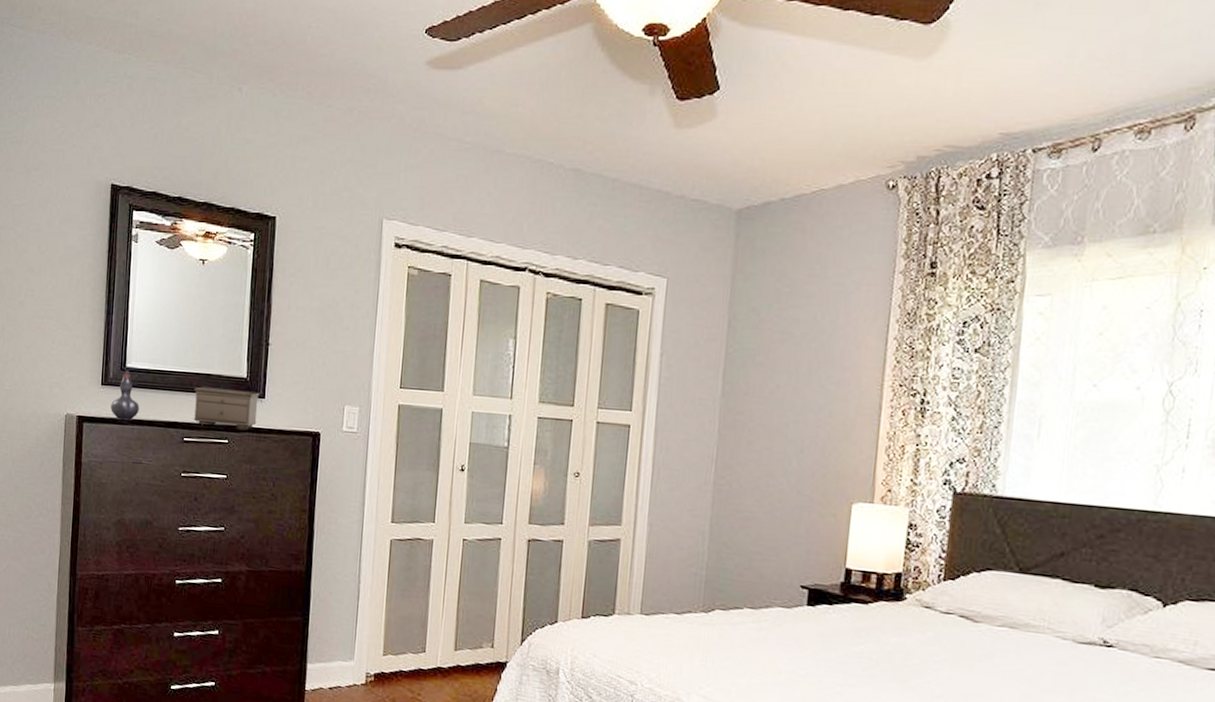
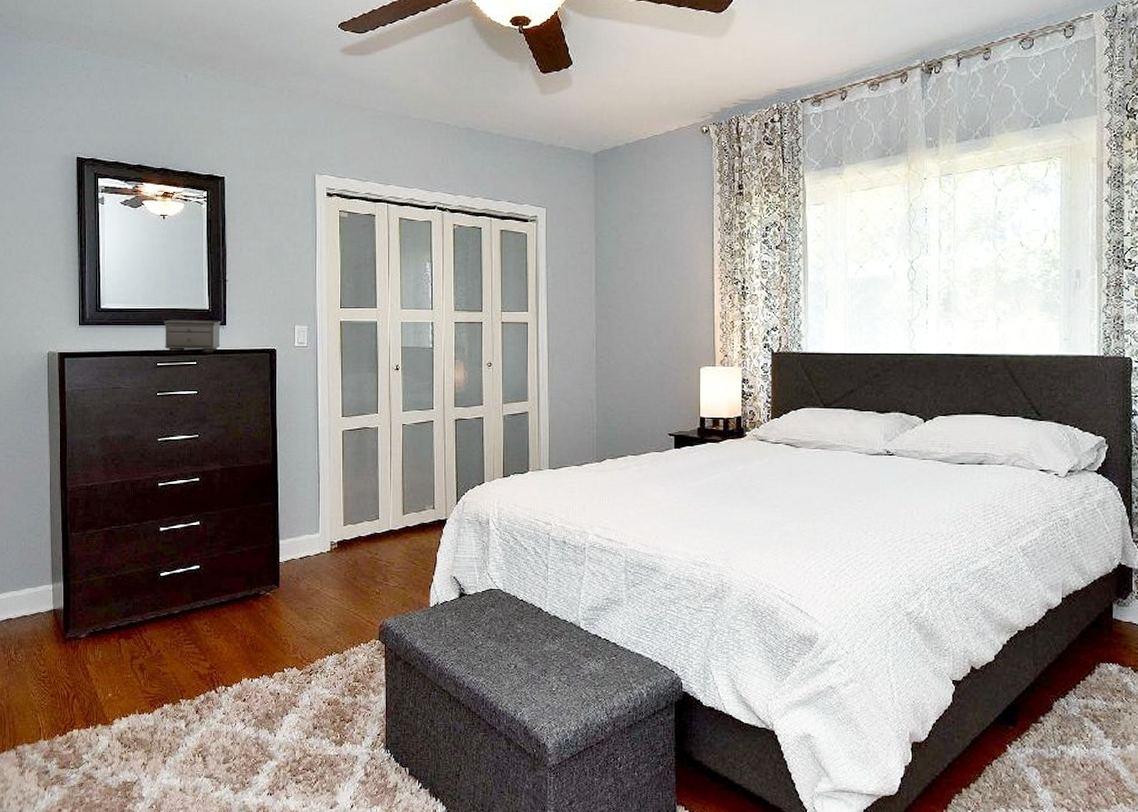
perfume bottle: present [111,370,139,423] -> none [89,311,115,355]

